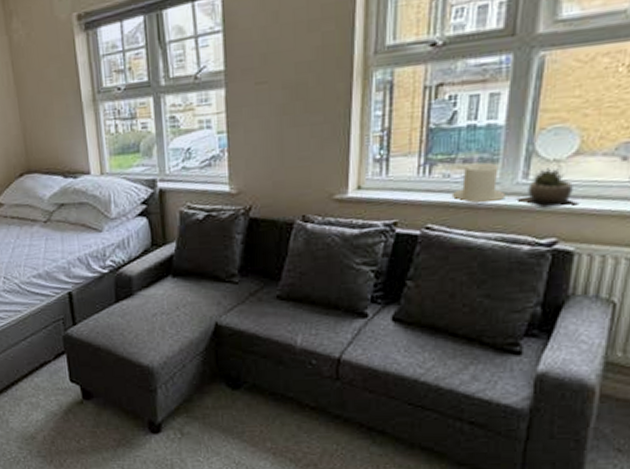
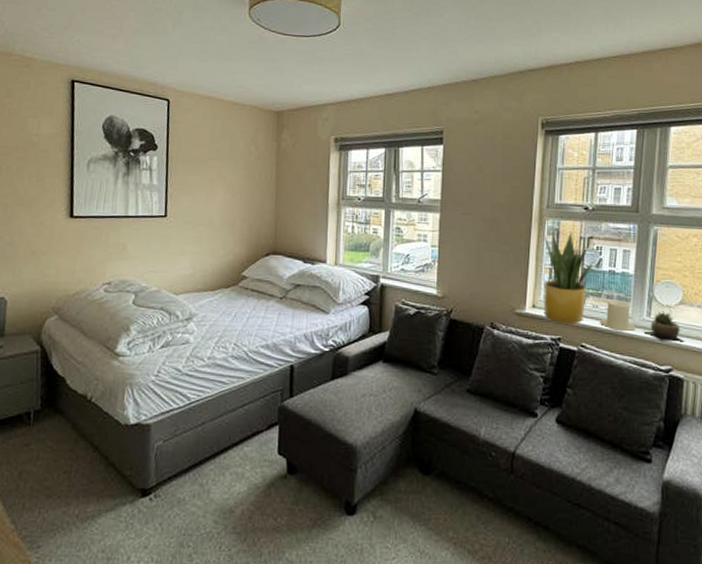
planter: none [371,80,449,205] -> present [543,230,596,324]

